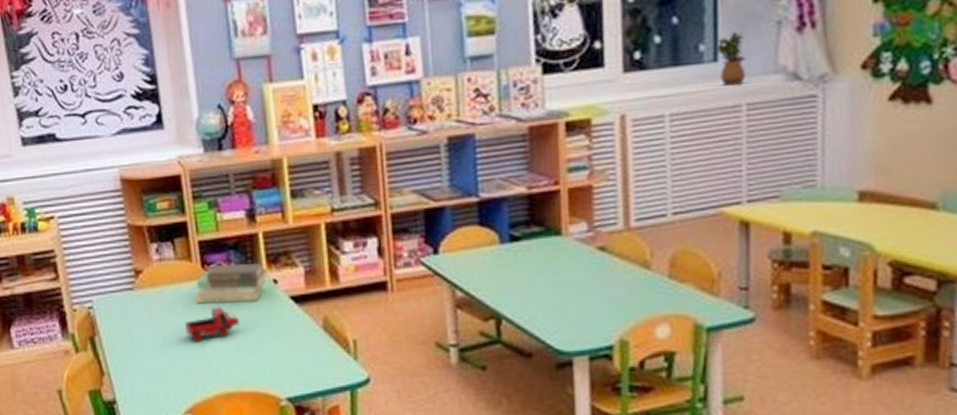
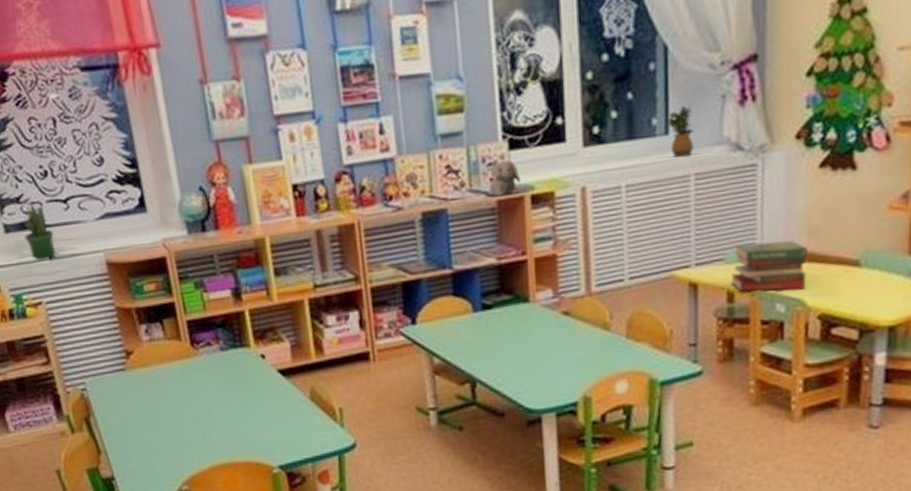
planter: none [40,115,71,175] -> present [23,202,56,261]
toy truck: present [184,306,239,342] -> none [177,382,230,418]
books: present [195,263,268,304] -> none [186,340,256,381]
plush toy: none [518,85,555,123] -> present [488,160,521,197]
books: none [787,179,877,234] -> present [731,241,809,293]

